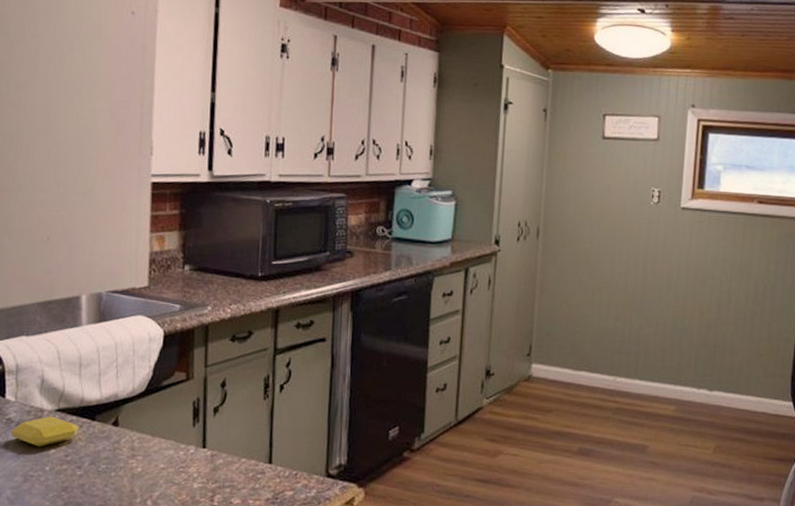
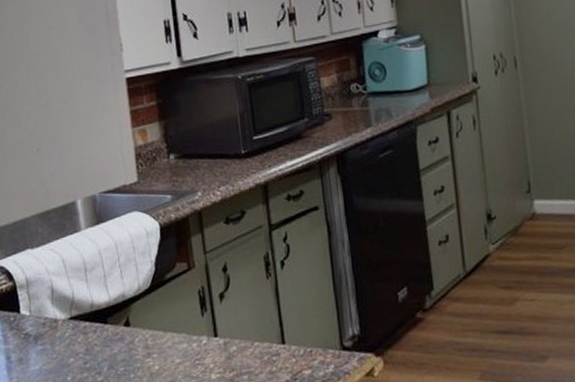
soap bar: present [11,416,79,447] -> none [31,325,93,358]

